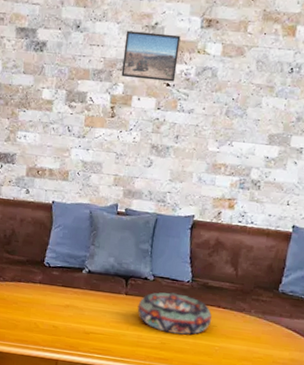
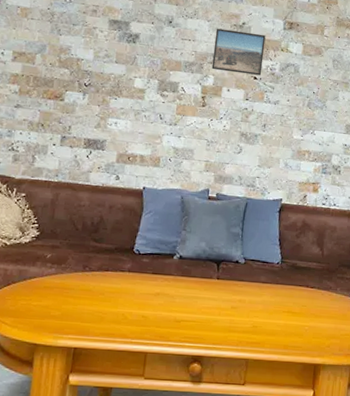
decorative bowl: present [137,291,212,335] -> none [229,274,302,317]

